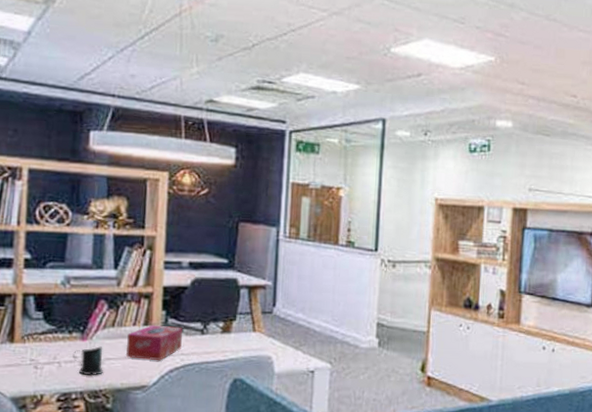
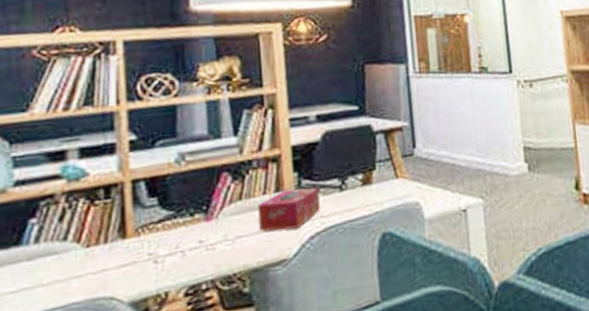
mug: present [72,346,103,375] -> none [197,224,235,260]

